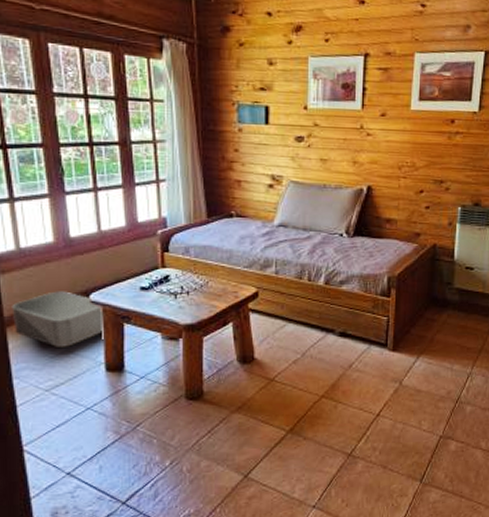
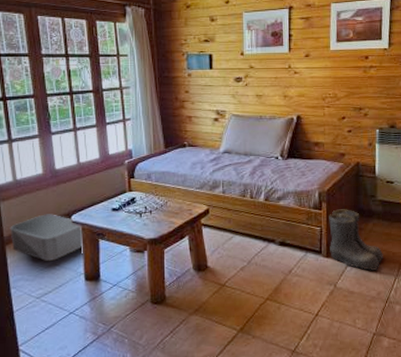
boots: none [397,297,457,367] -> present [329,209,383,271]

